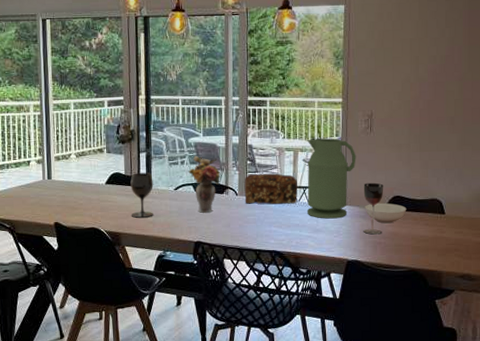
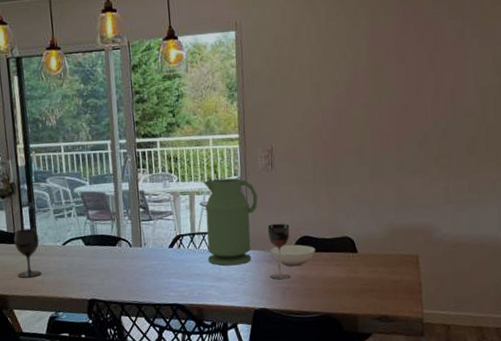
flower arrangement: present [187,155,221,213] -> none [75,206,112,268]
bread loaf: present [244,173,298,205] -> none [137,220,197,255]

